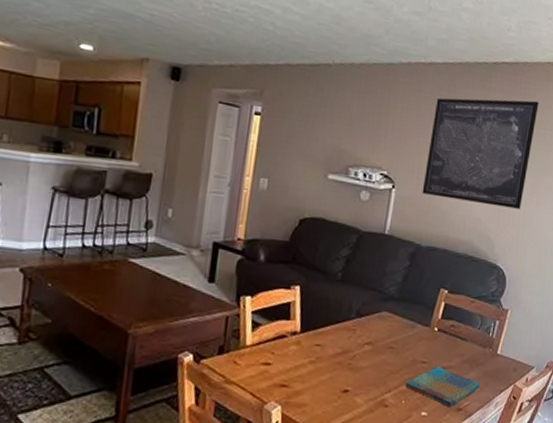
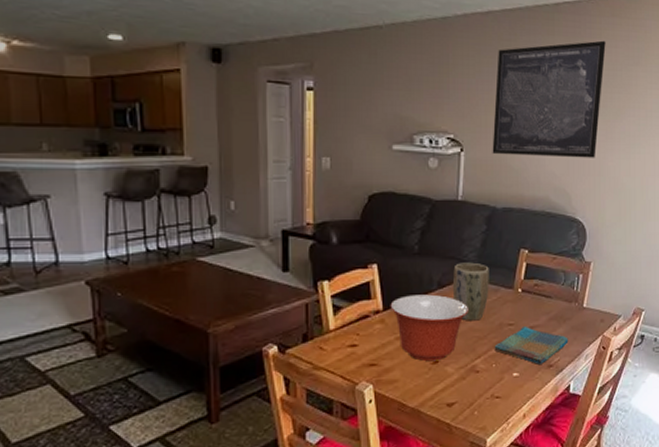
mixing bowl: none [307,320,384,390] -> present [390,294,468,362]
plant pot: none [369,294,408,354] -> present [452,262,489,321]

